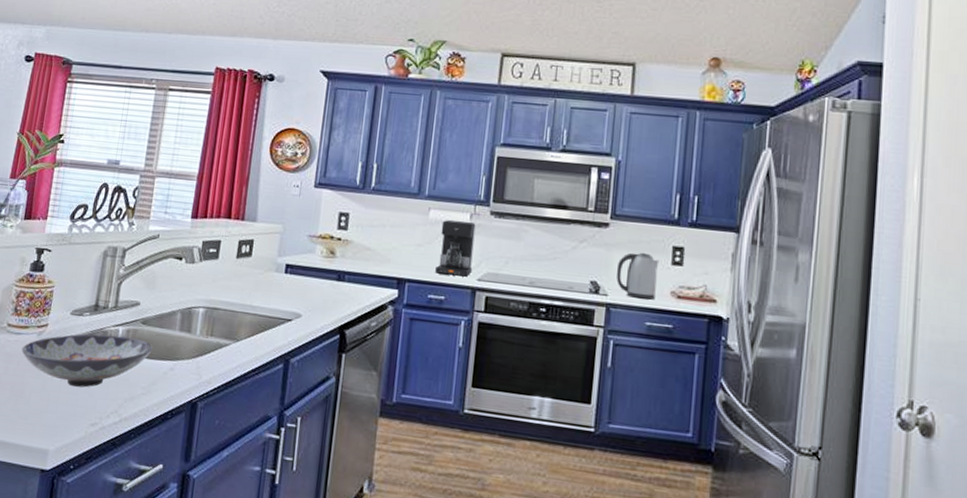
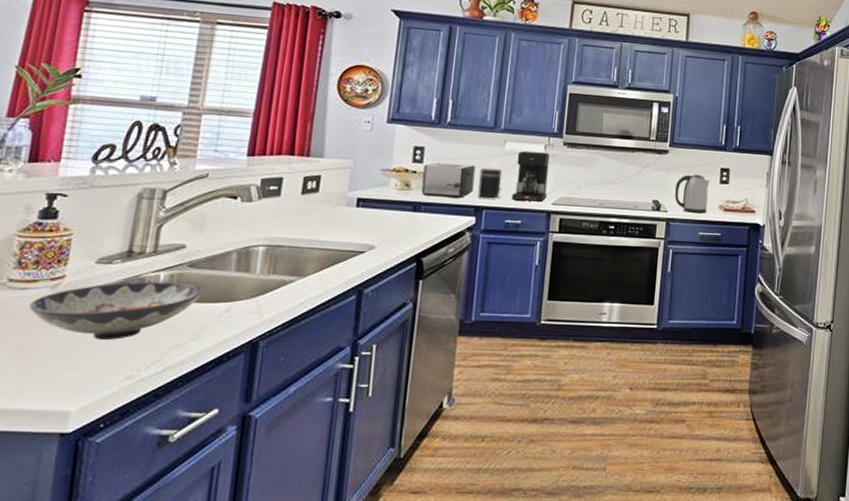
toaster: none [345,230,399,269] -> present [421,163,476,198]
cylinder: none [401,237,425,270] -> present [478,168,502,198]

